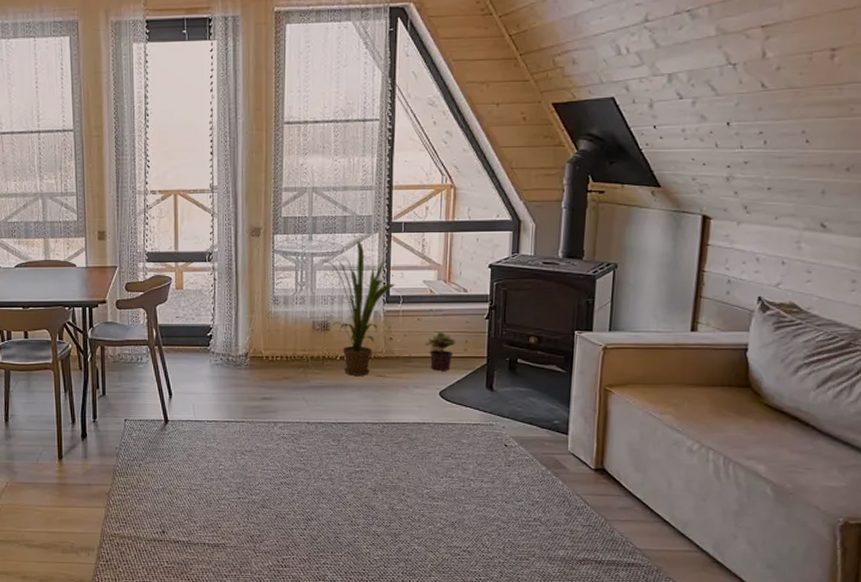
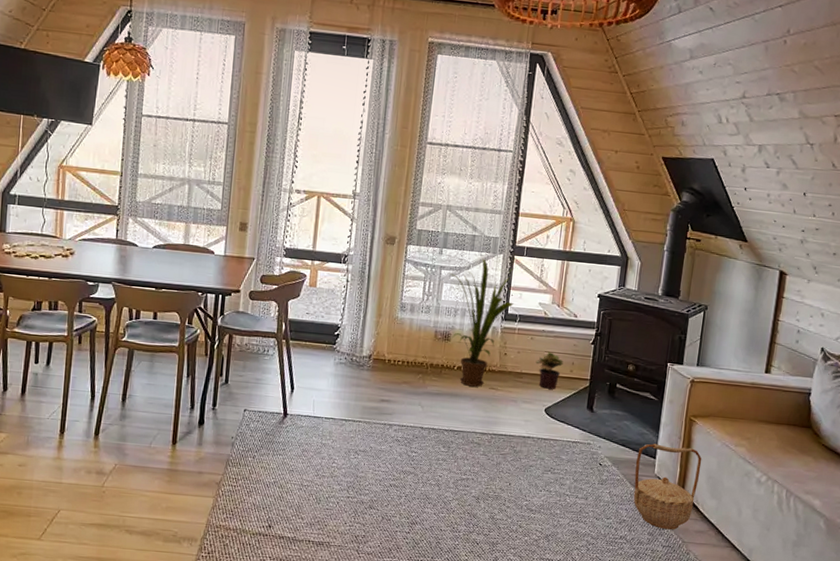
basket: none [545,419,622,509] -> present [633,443,702,530]

